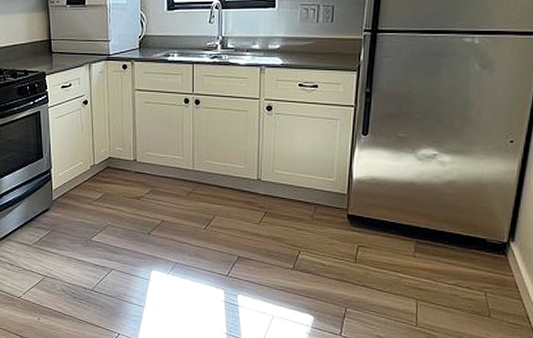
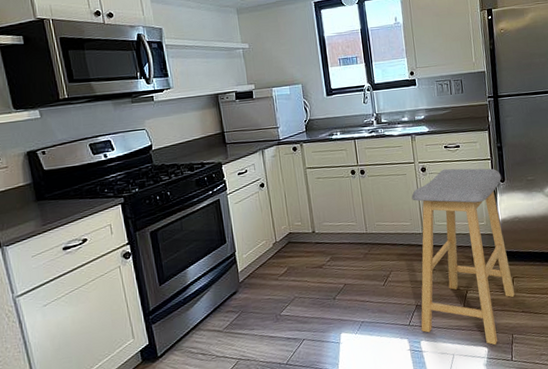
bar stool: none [240,110,365,316] -> present [411,168,515,345]

